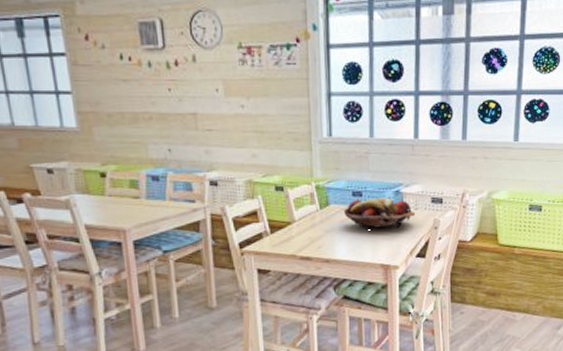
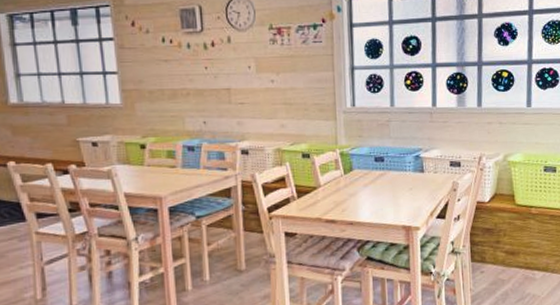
fruit basket: present [343,198,416,228] -> none [366,162,435,191]

